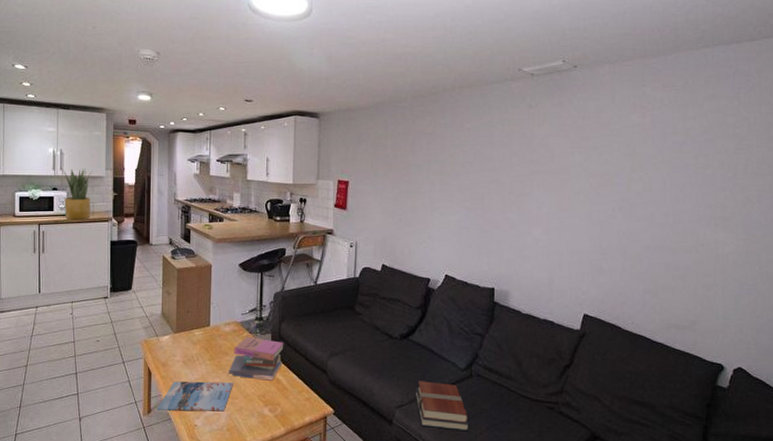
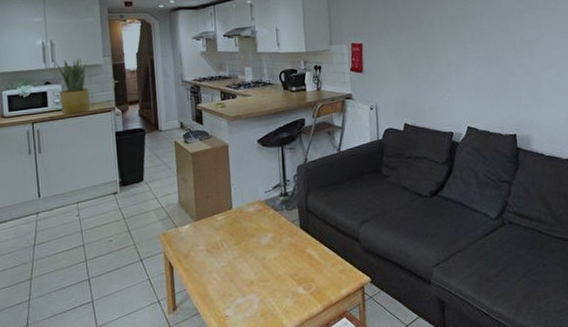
magazine: present [157,381,233,412] -> none [183,265,263,307]
books: present [229,336,284,381] -> none [257,214,313,259]
books: present [415,381,470,432] -> none [450,235,507,282]

